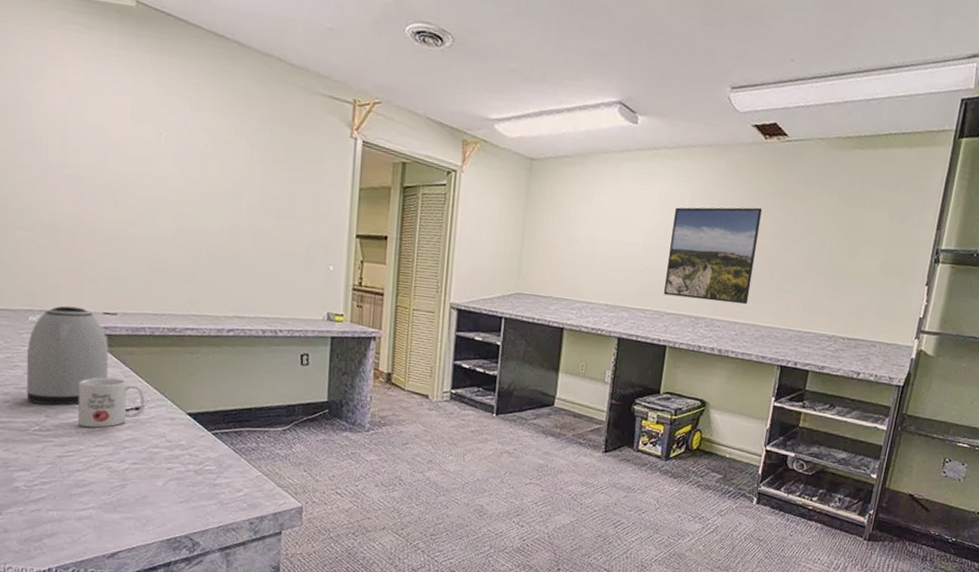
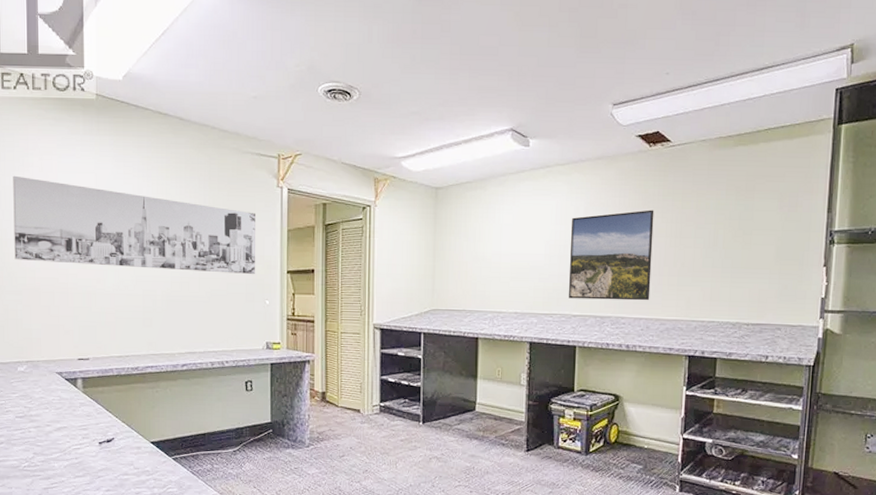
kettle: present [26,306,109,406] -> none [17,355,84,443]
wall art: none [28,88,323,235] -> present [13,175,256,274]
mug: present [79,377,145,428] -> none [60,415,115,460]

